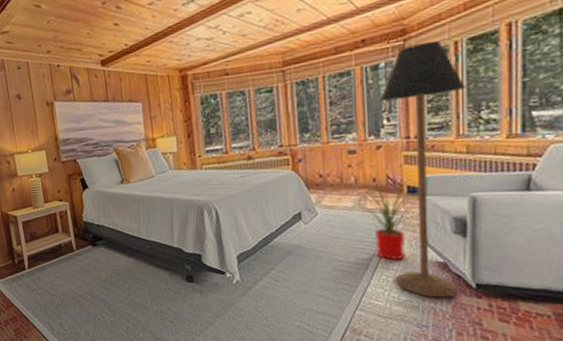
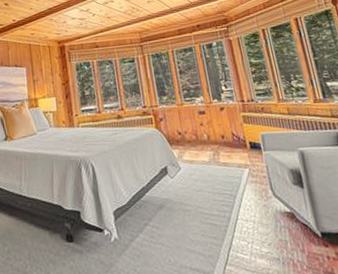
house plant: present [353,176,429,260] -> none [207,133,270,211]
floor lamp: present [380,40,465,298] -> none [217,28,308,249]

